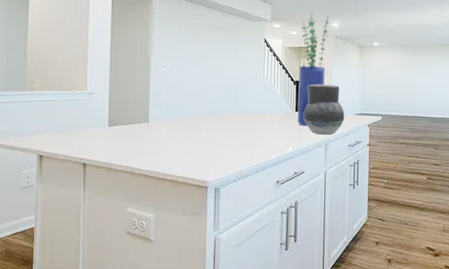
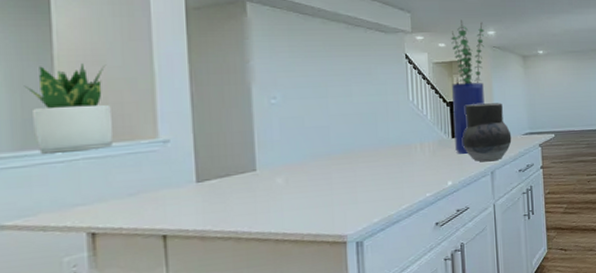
planter: none [9,32,60,96] -> present [24,63,114,155]

